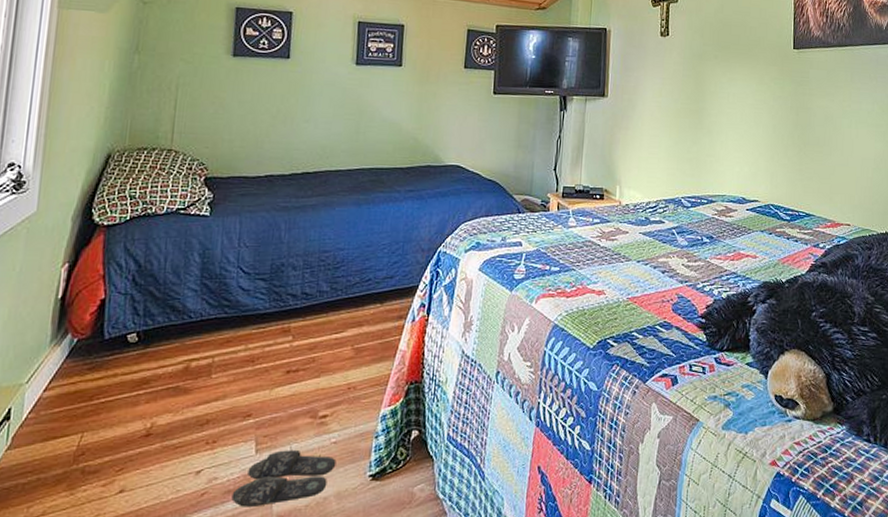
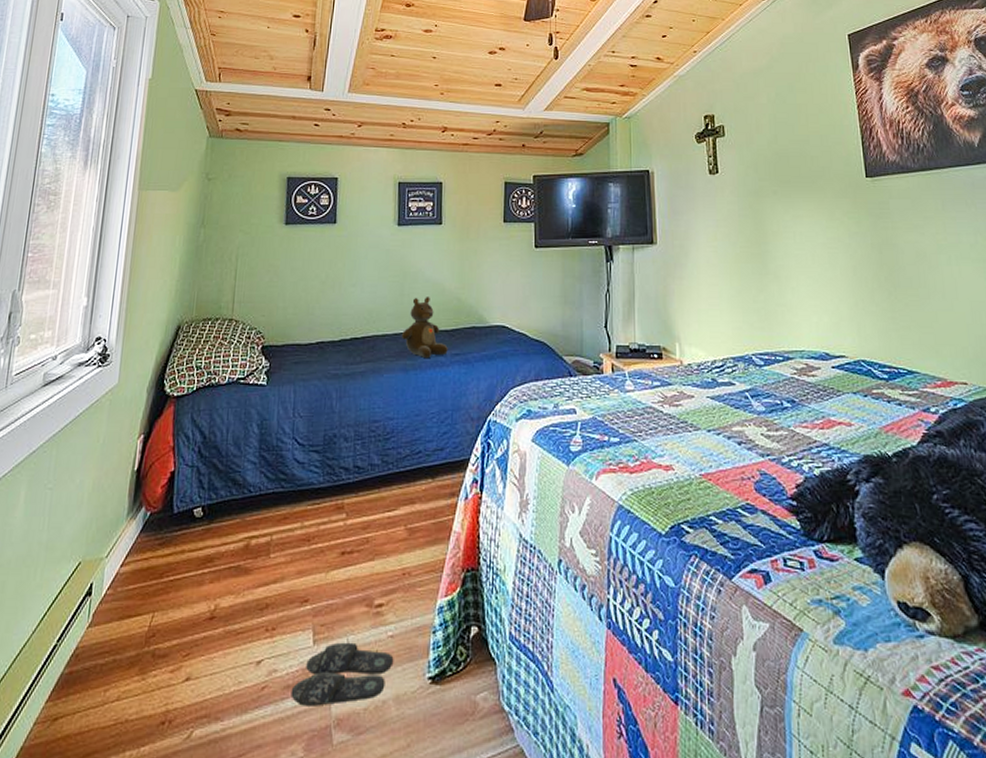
teddy bear: none [355,134,402,194] -> present [401,295,448,359]

